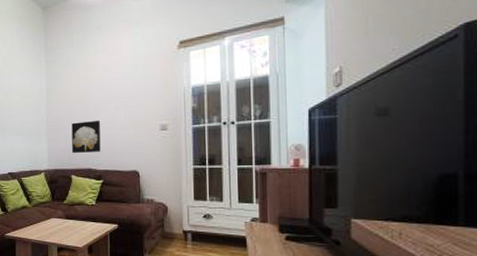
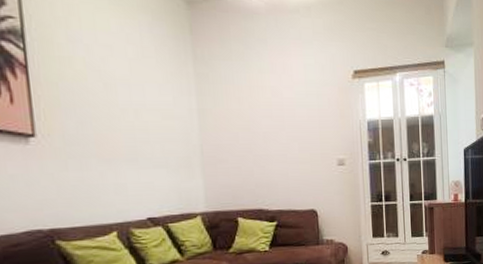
wall art: present [71,120,101,153] -> none [234,151,273,191]

